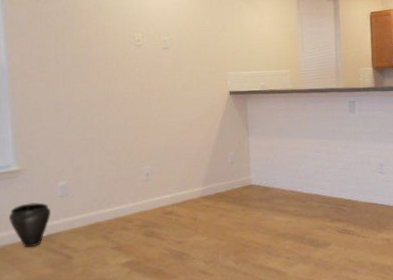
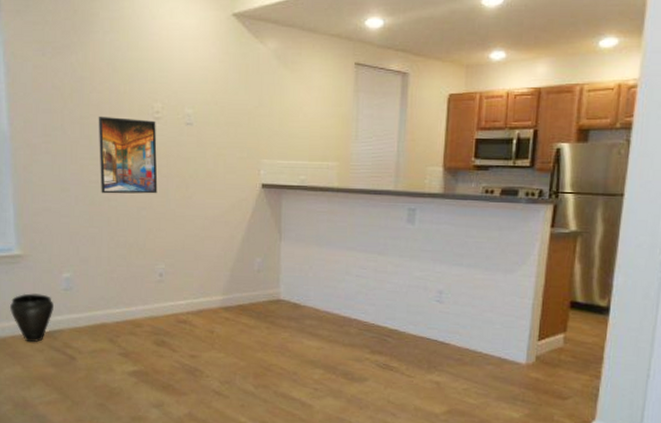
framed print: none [87,47,141,111] -> present [98,116,158,194]

